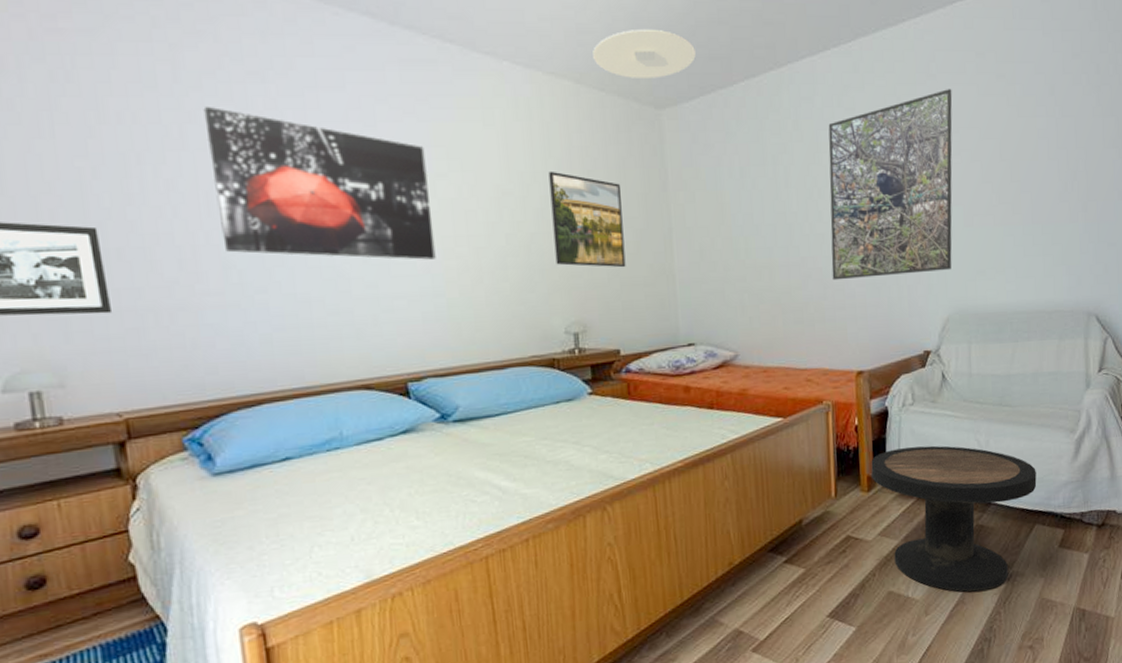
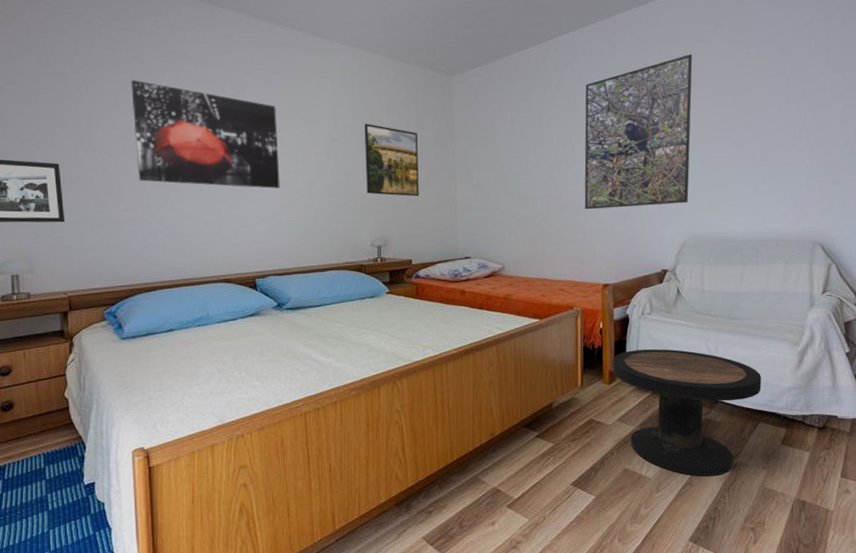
ceiling light: present [593,28,696,78] -> none [401,14,480,53]

